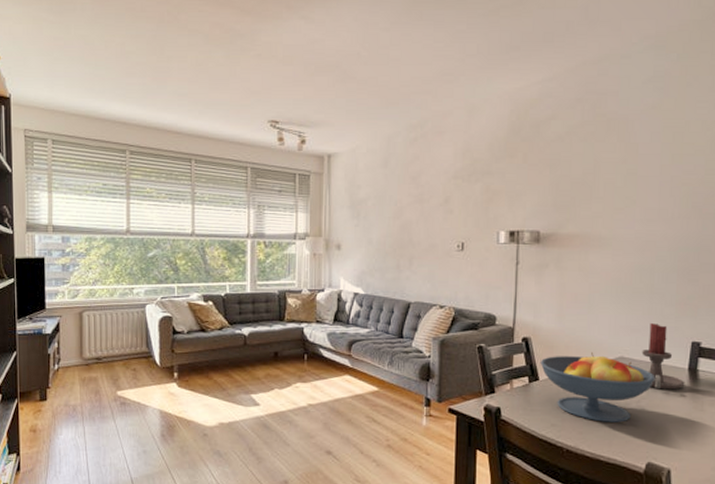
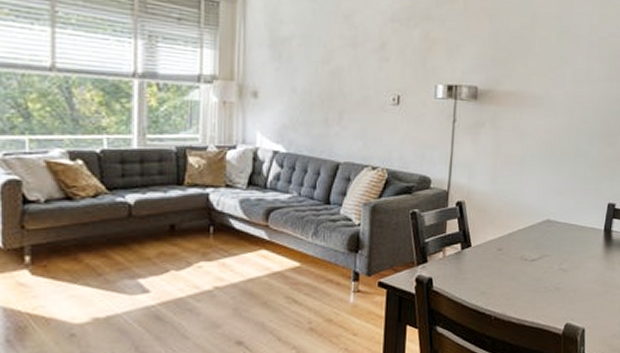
fruit bowl: present [540,351,655,423] -> none [472,215,576,287]
candle holder: present [642,323,685,390] -> none [566,186,601,251]

